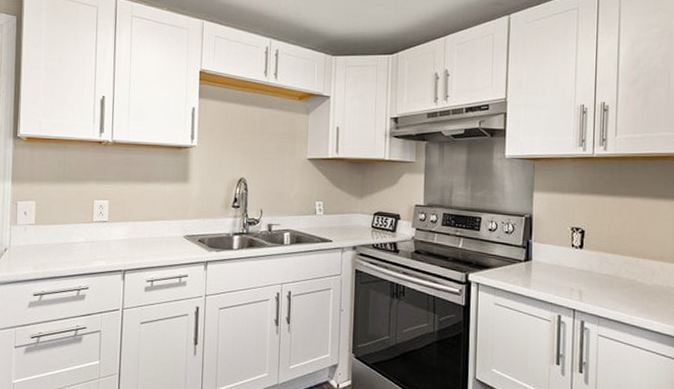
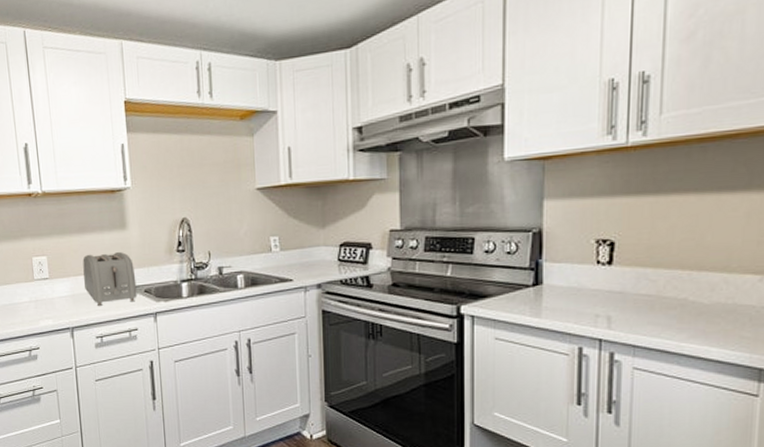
toaster: none [142,202,192,252] -> present [82,251,137,307]

